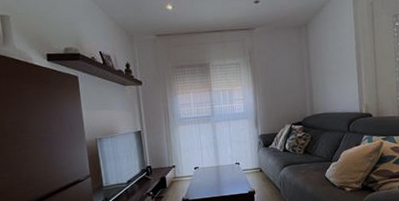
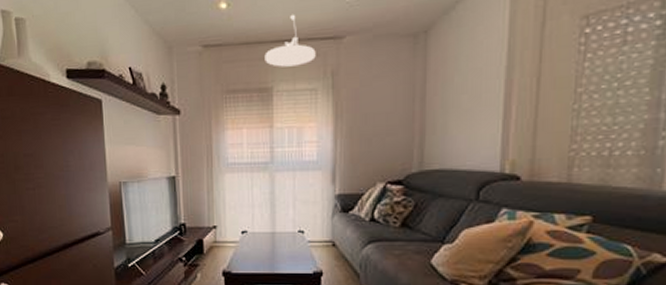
ceiling lamp: none [202,13,237,49] -> present [264,14,316,67]

